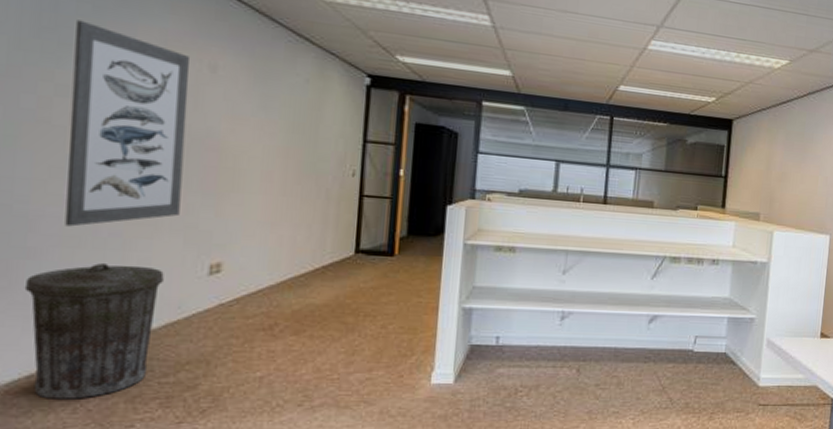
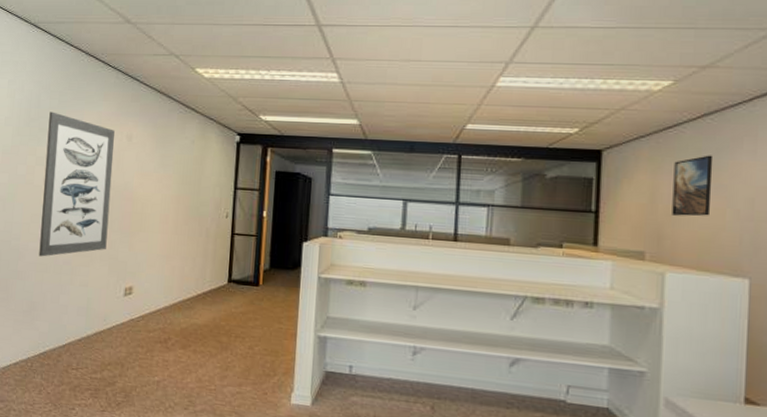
trash can: present [24,263,164,399] -> none [15,284,96,384]
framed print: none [781,129,813,182] -> present [672,155,714,217]

